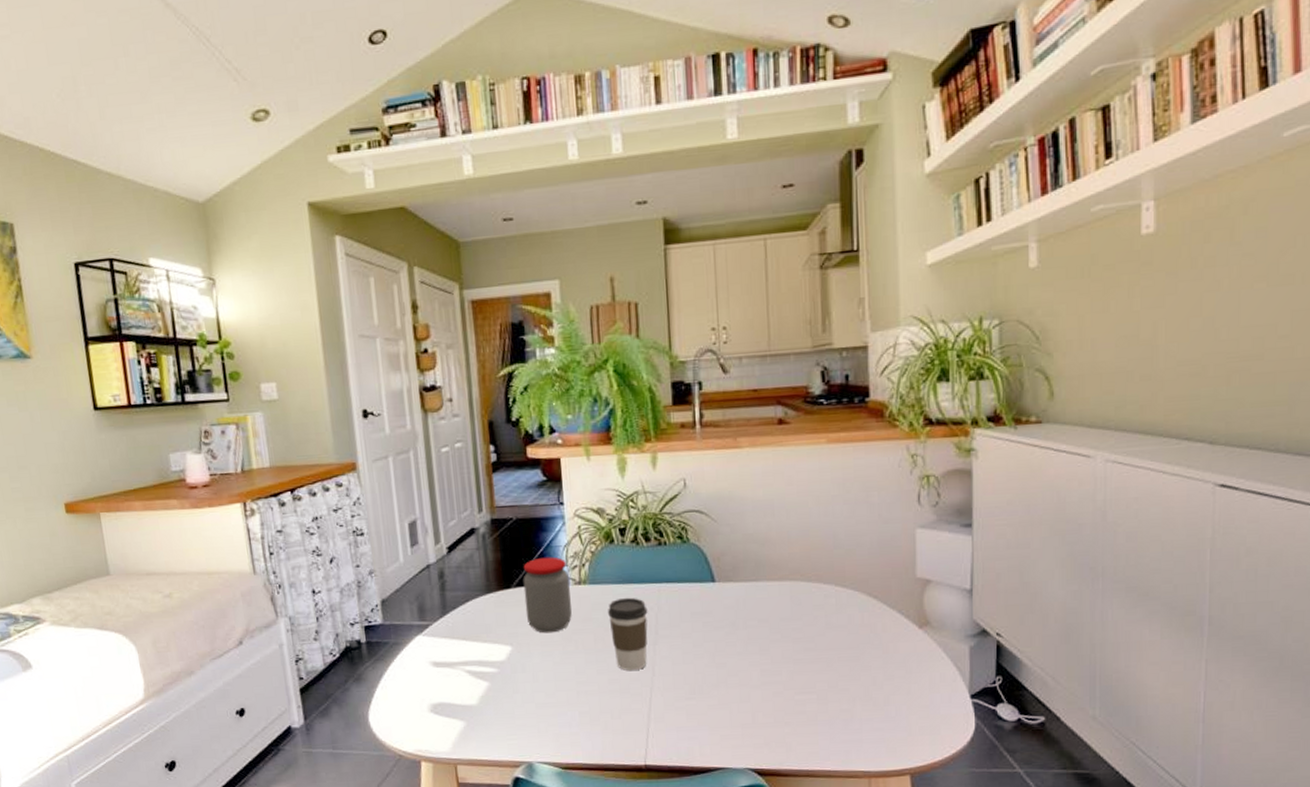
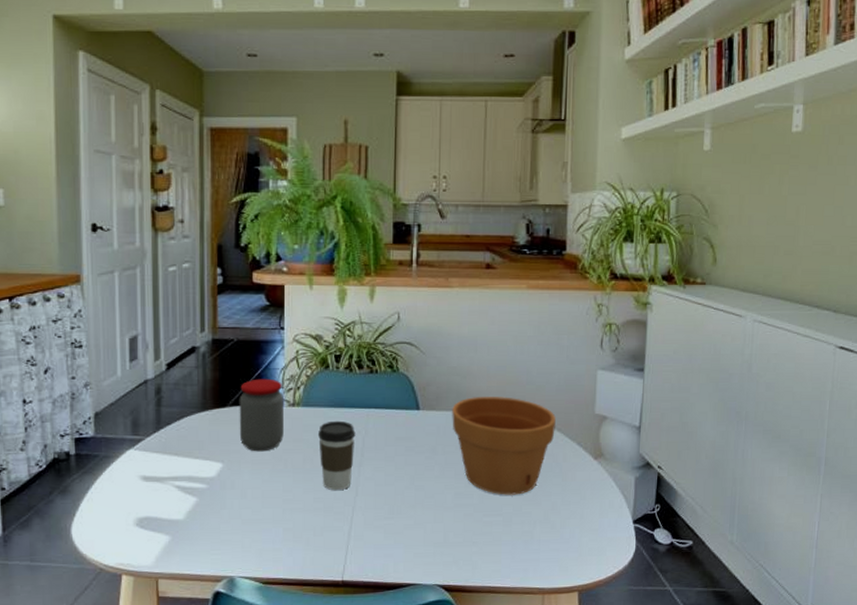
flower pot: none [750,563,871,671] -> present [451,397,556,495]

